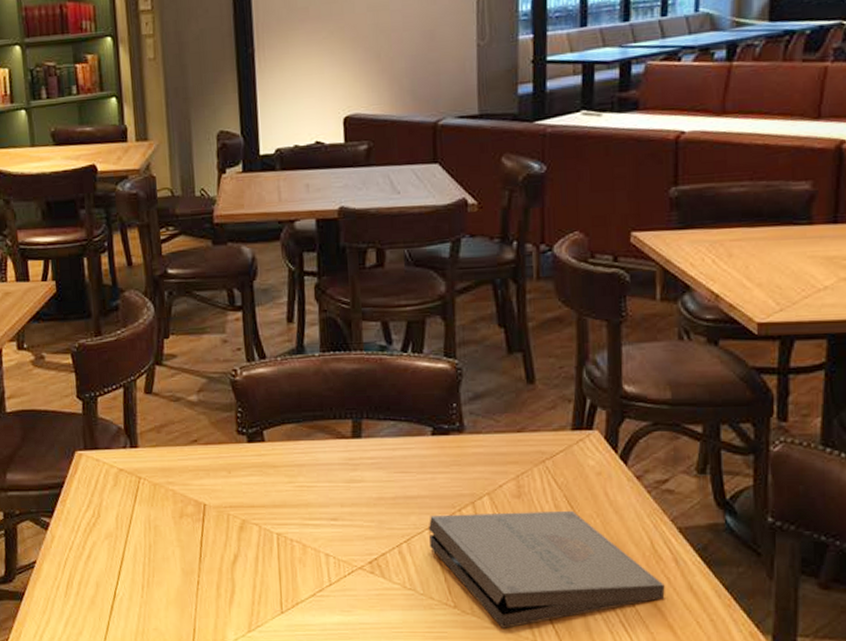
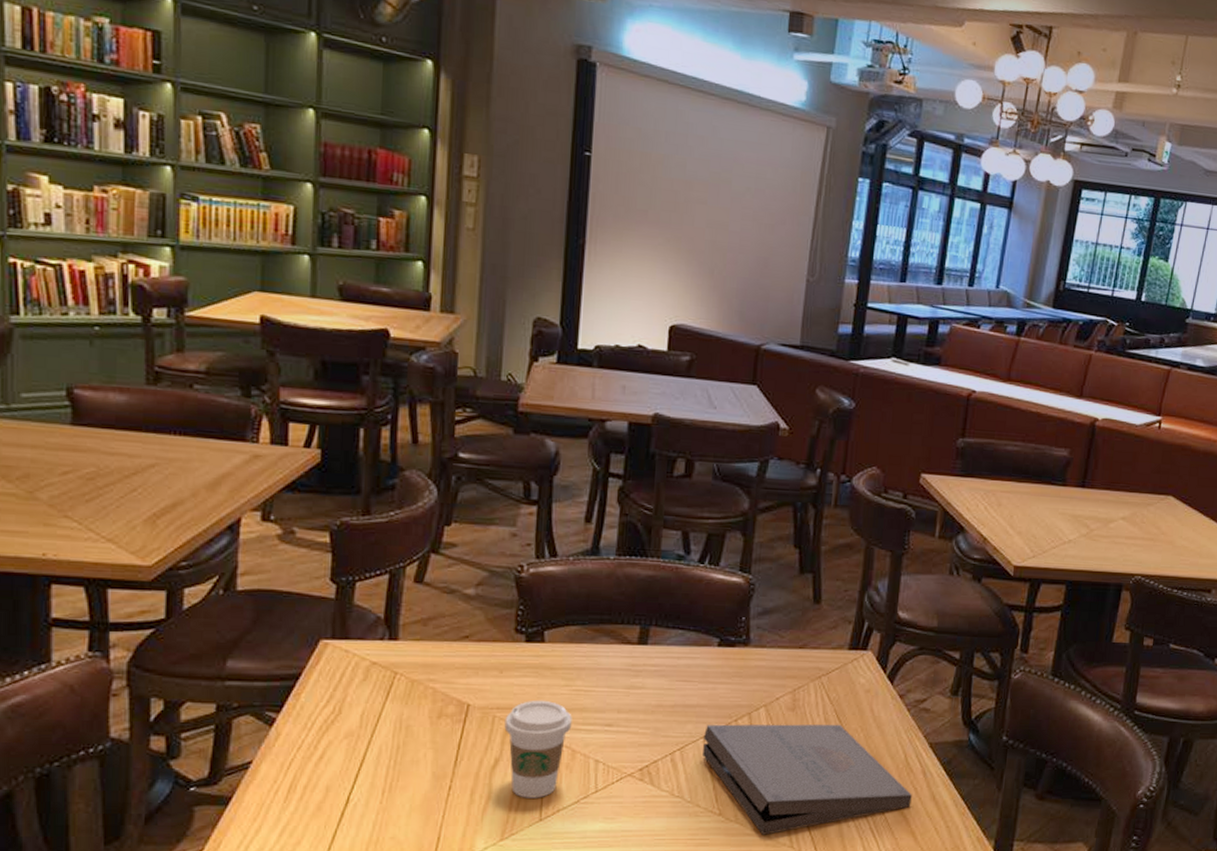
coffee cup: none [238,497,300,592] -> present [504,700,572,798]

